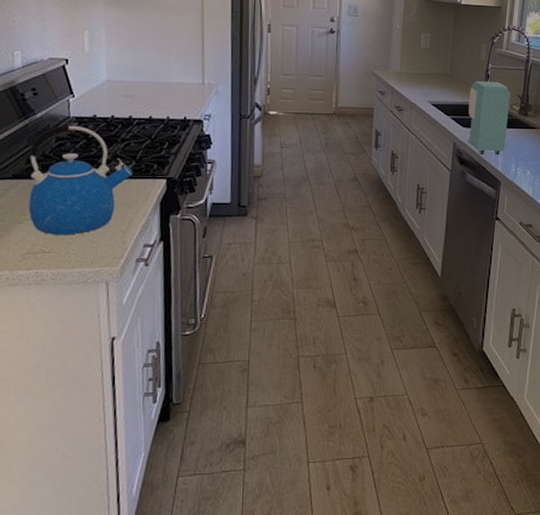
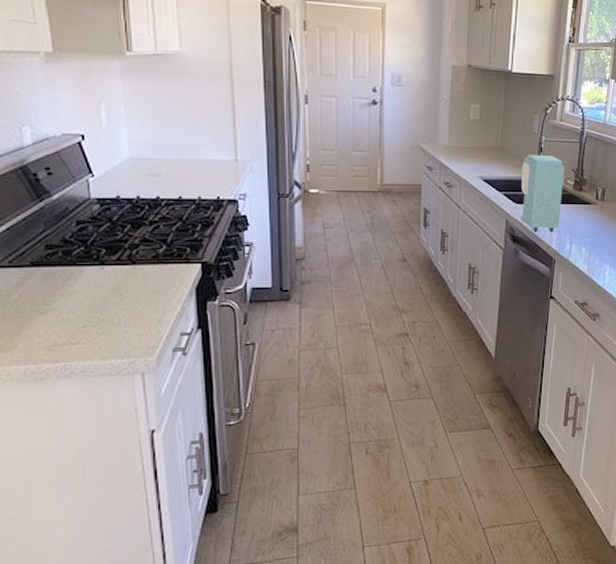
kettle: present [28,123,133,235] -> none [49,205,164,326]

